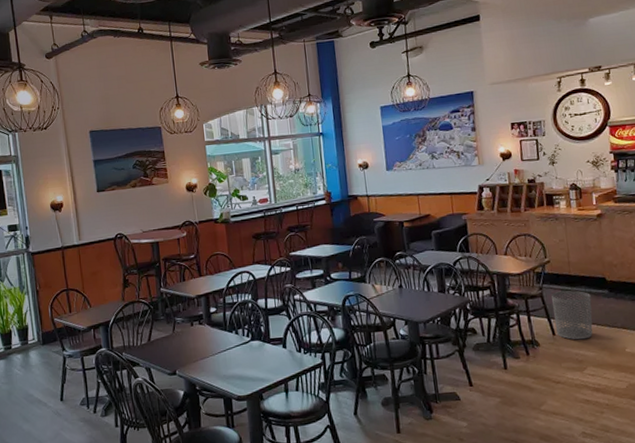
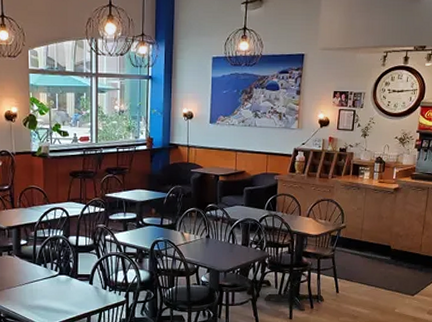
waste bin: present [551,290,593,340] -> none [339,255,375,299]

